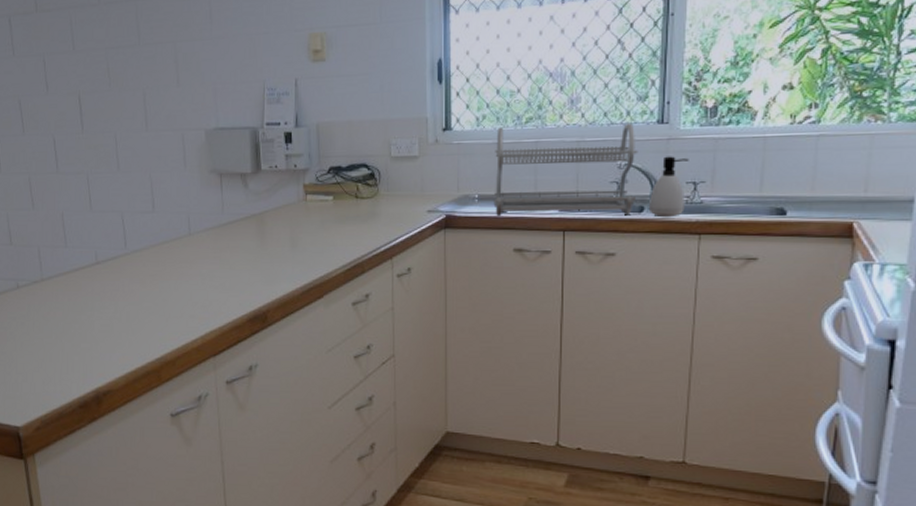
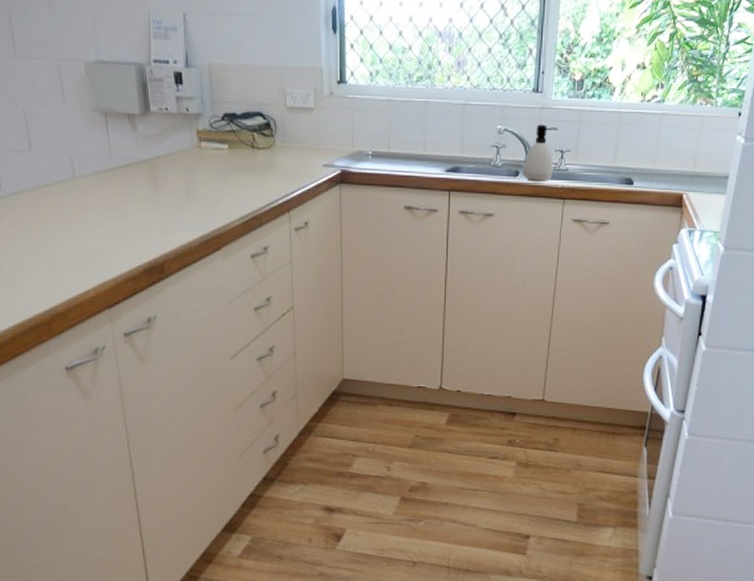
dish rack: present [493,123,638,217] -> none [386,84,516,179]

